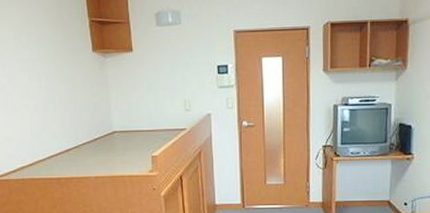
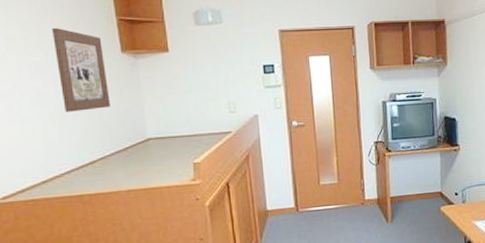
wall art: none [36,28,83,105] -> present [51,27,111,112]

